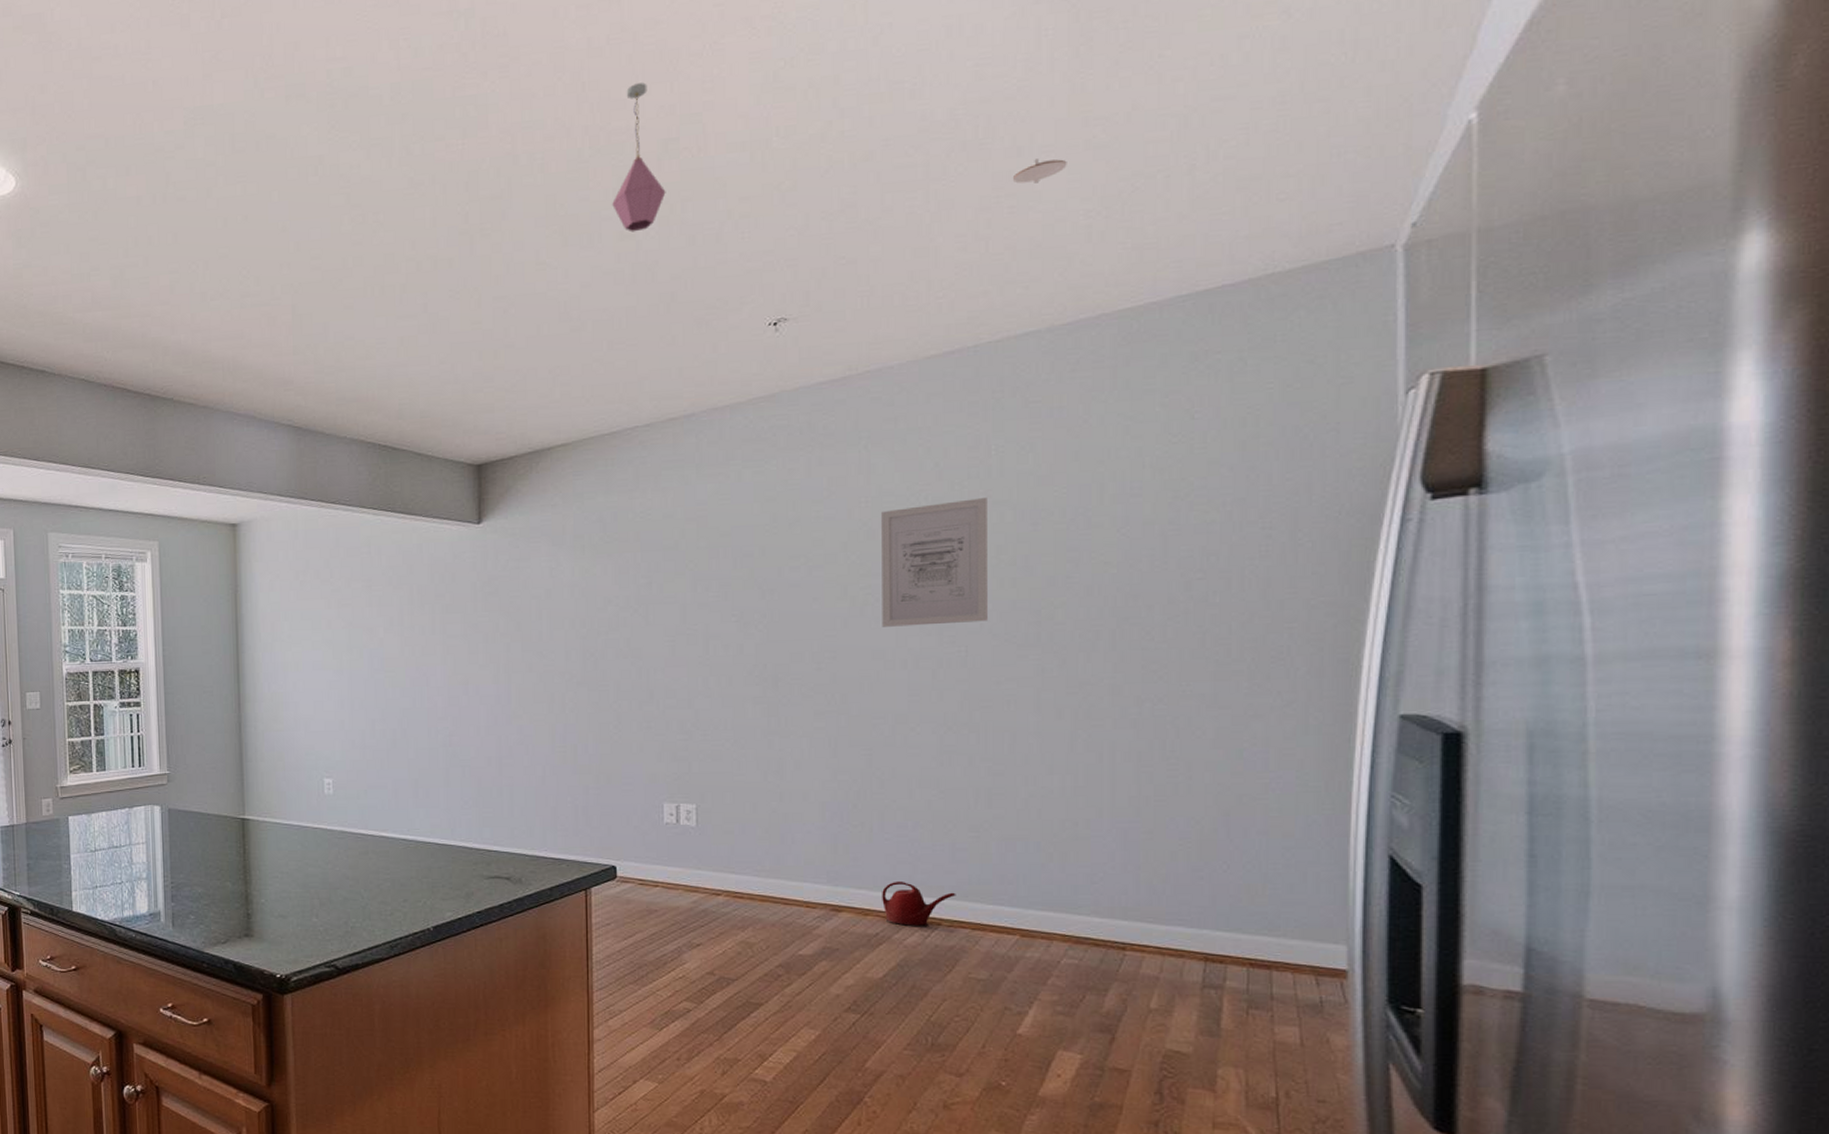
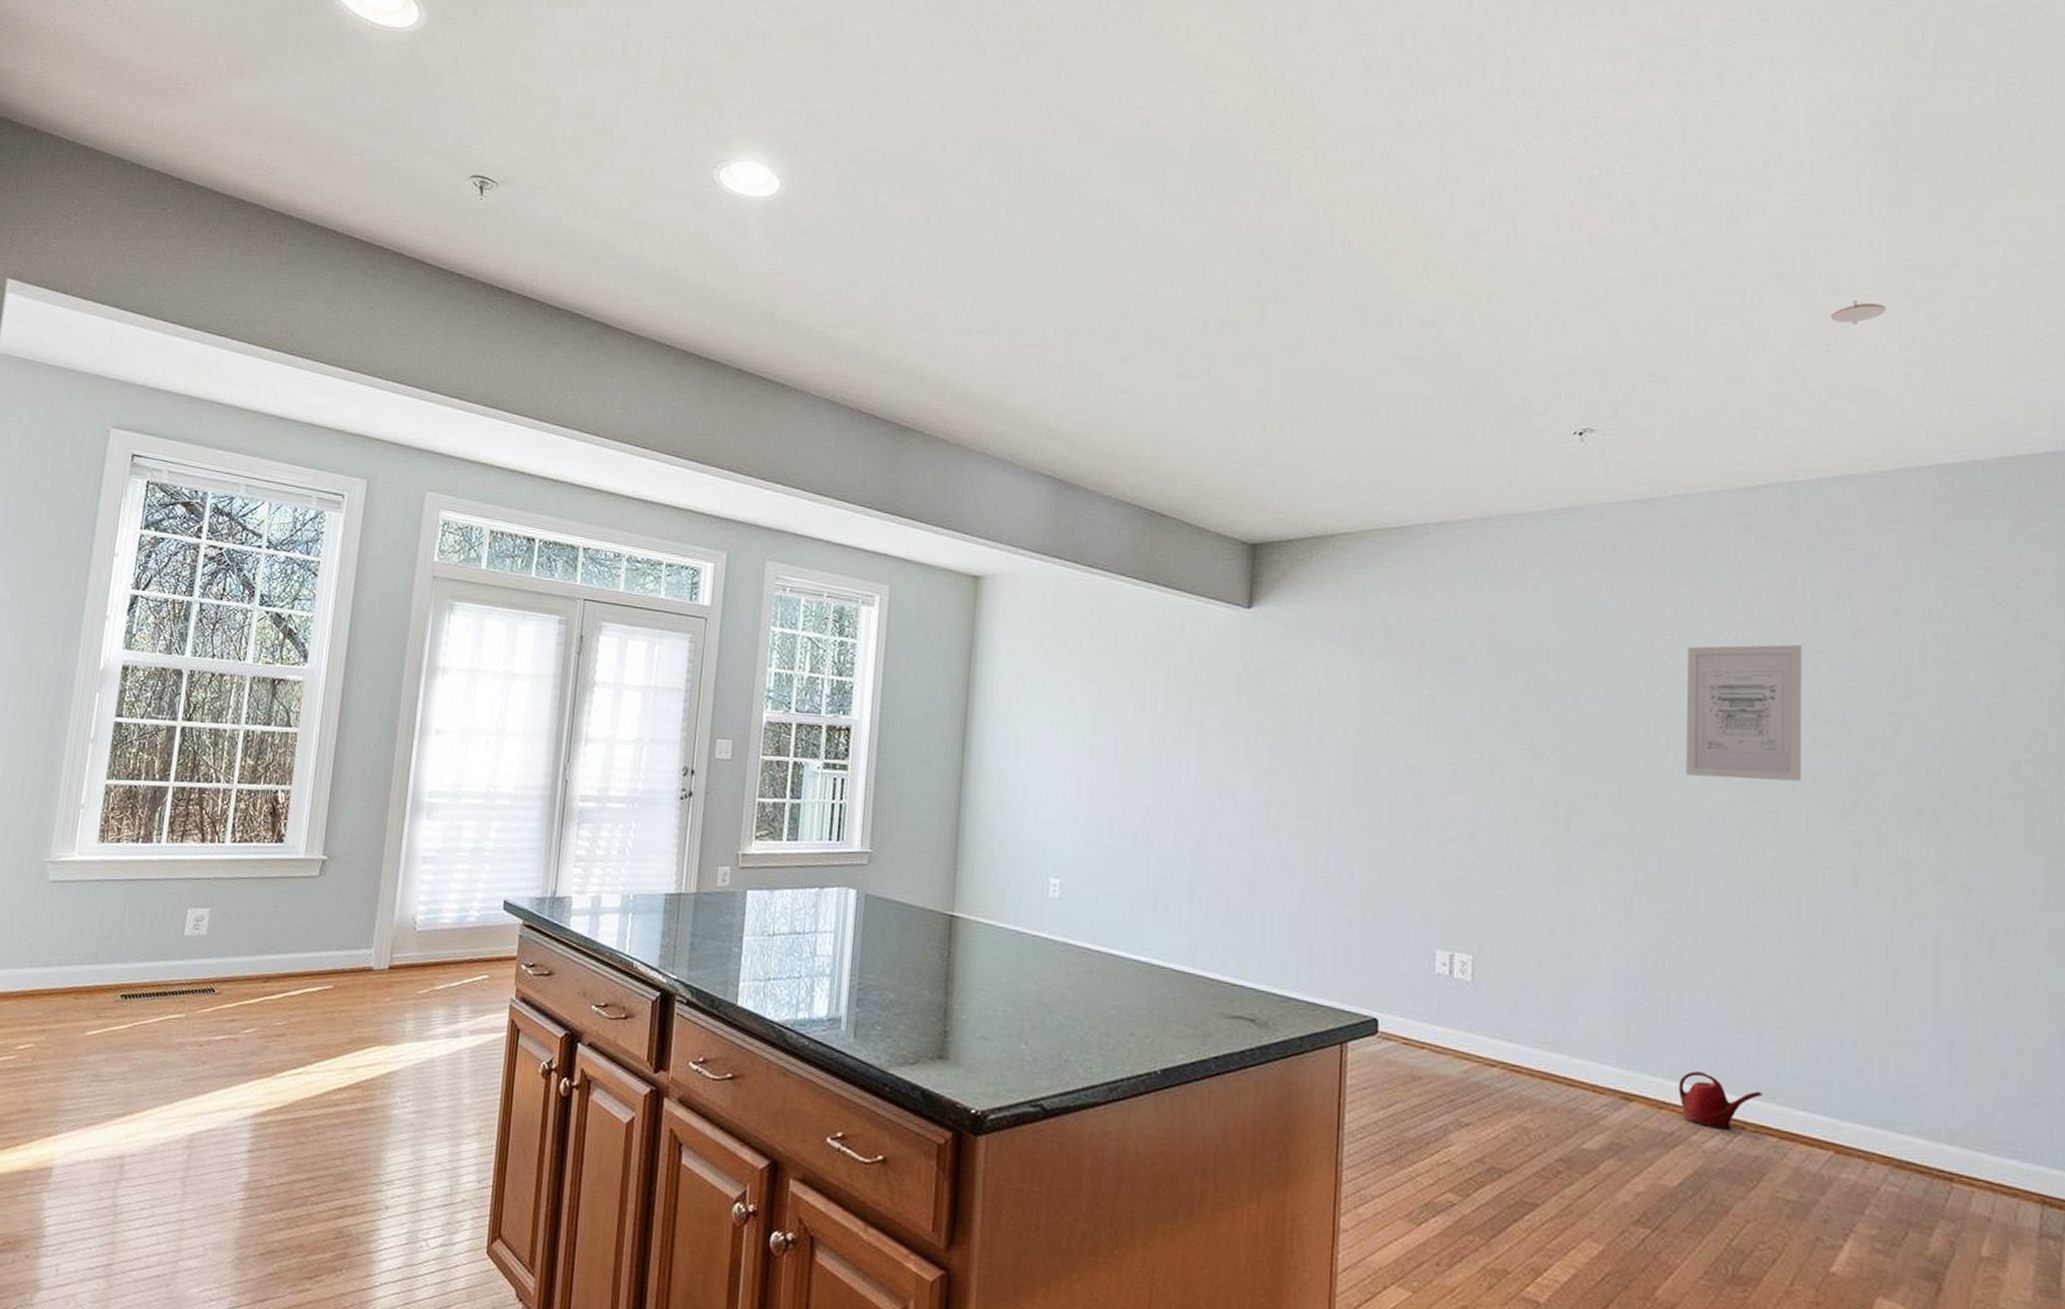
pendant light: present [612,82,666,232] -> none [1415,172,1472,321]

